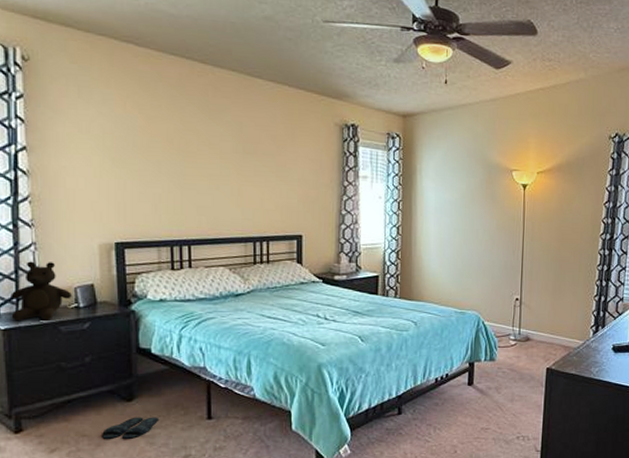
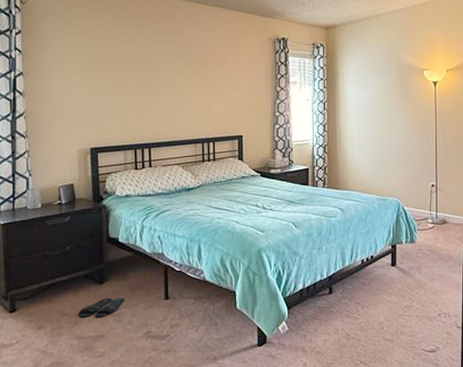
teddy bear: present [11,261,72,321] -> none [9,166,56,217]

